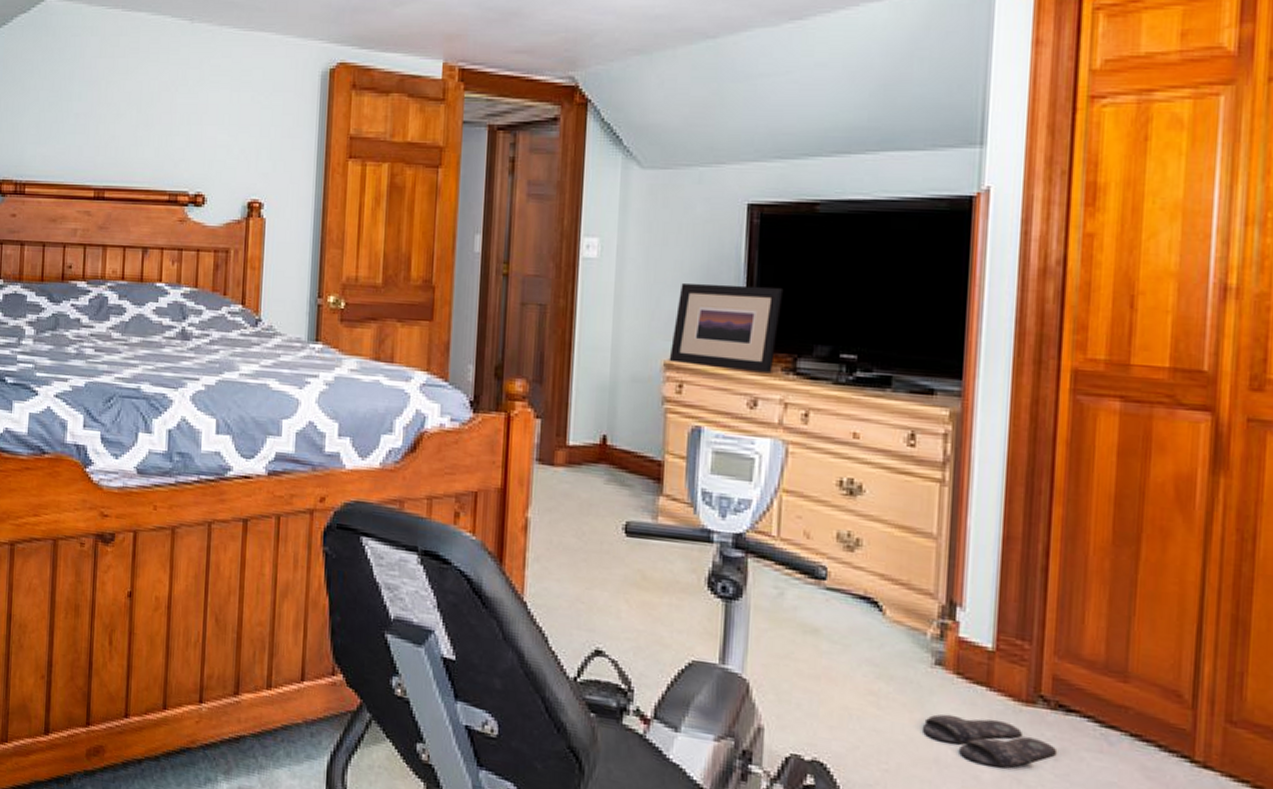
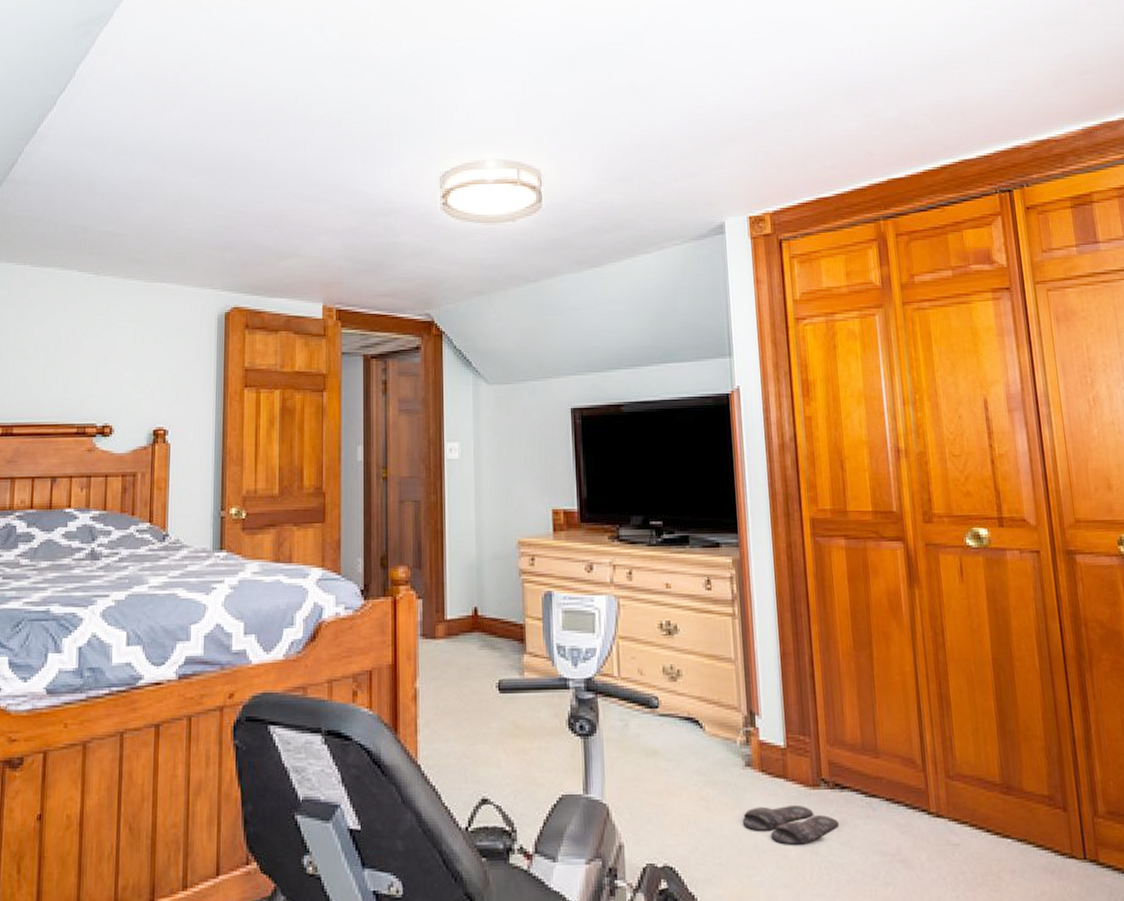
picture frame: present [669,283,784,374] -> none [522,472,604,542]

